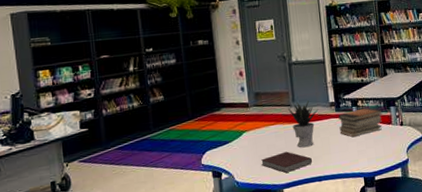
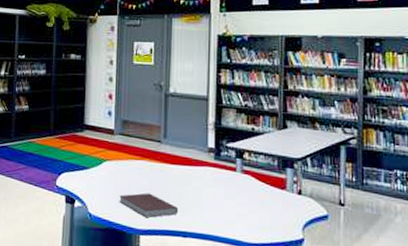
potted plant: present [288,100,319,147] -> none [158,139,194,194]
book stack: present [338,107,383,138] -> none [217,162,276,195]

